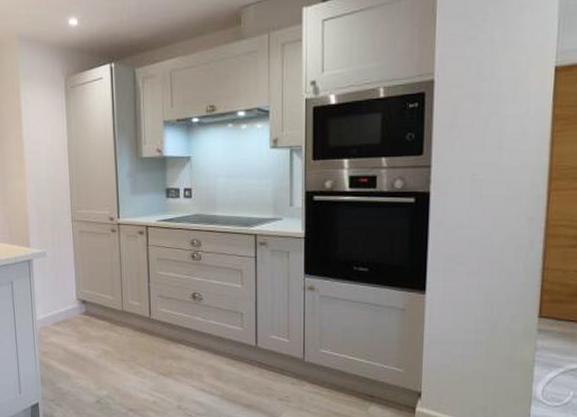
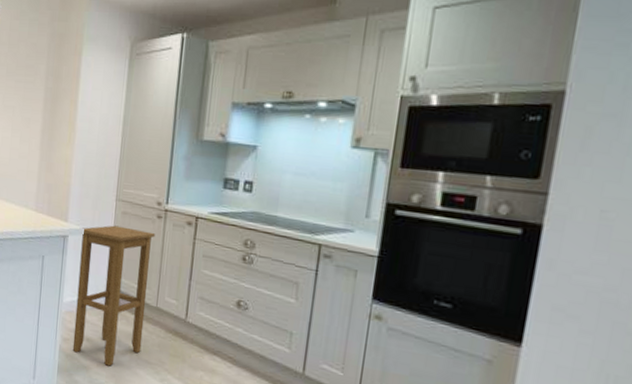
stool: none [44,244,114,370] -> present [72,225,156,366]

